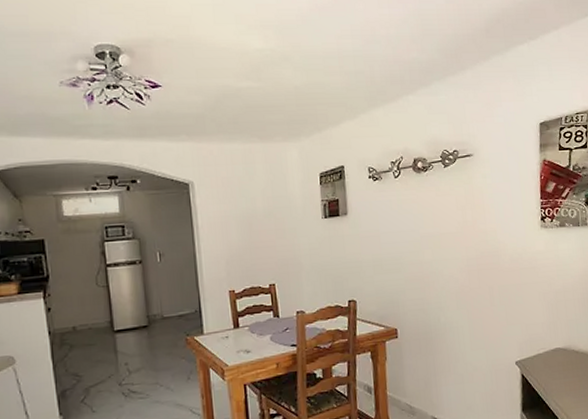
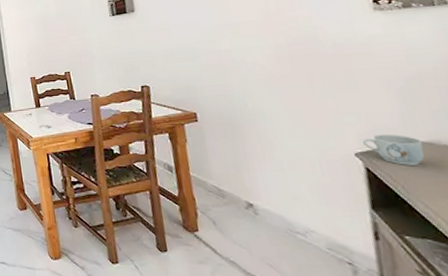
mug: none [522,342,560,370] -> present [363,134,425,165]

